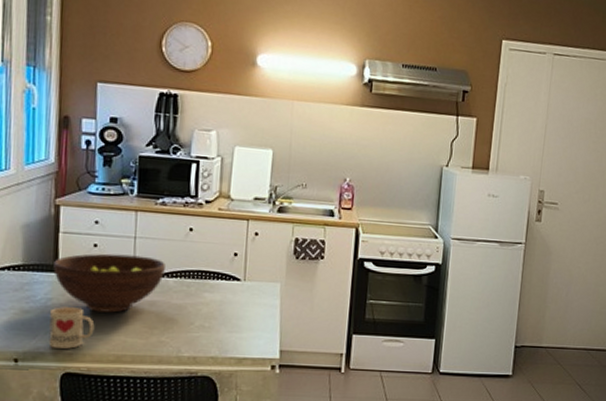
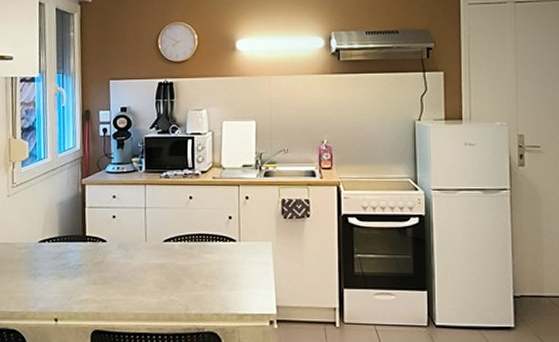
mug: present [48,307,95,349] -> none [81,272,116,309]
fruit bowl: present [53,253,165,313] -> none [82,223,171,275]

